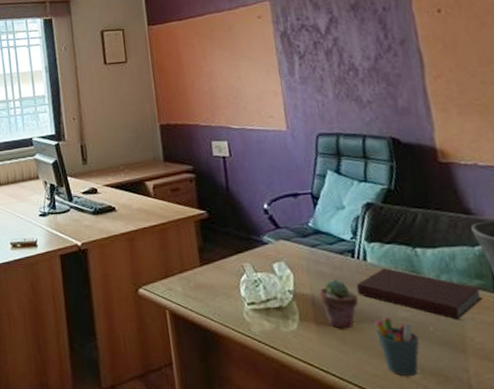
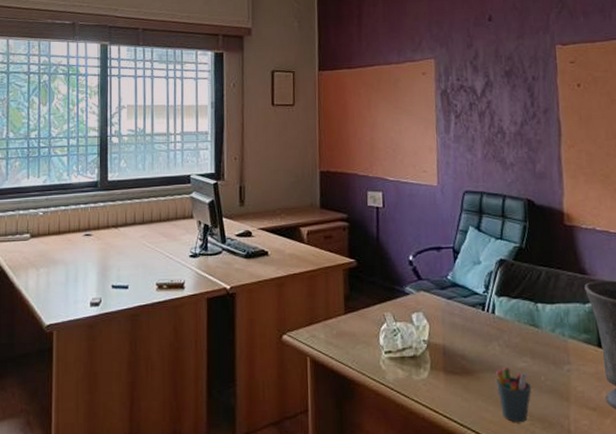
potted succulent: present [319,278,359,329] -> none [450,330,484,378]
notebook: present [356,268,483,319] -> none [483,321,588,370]

